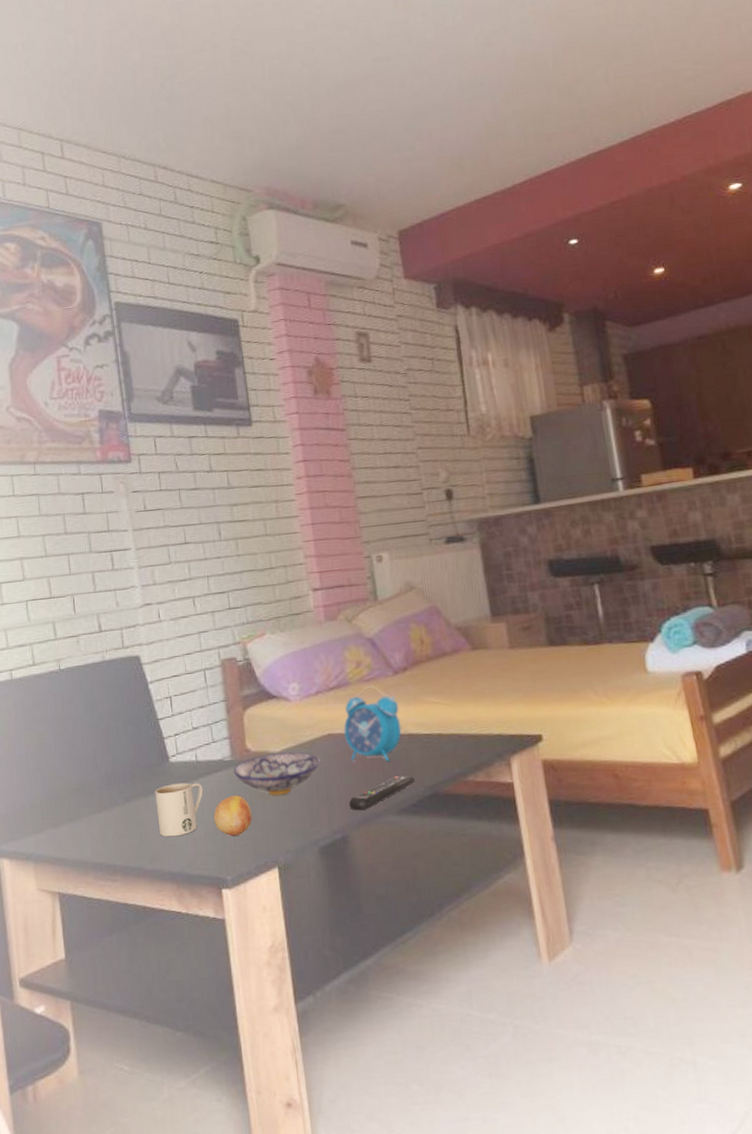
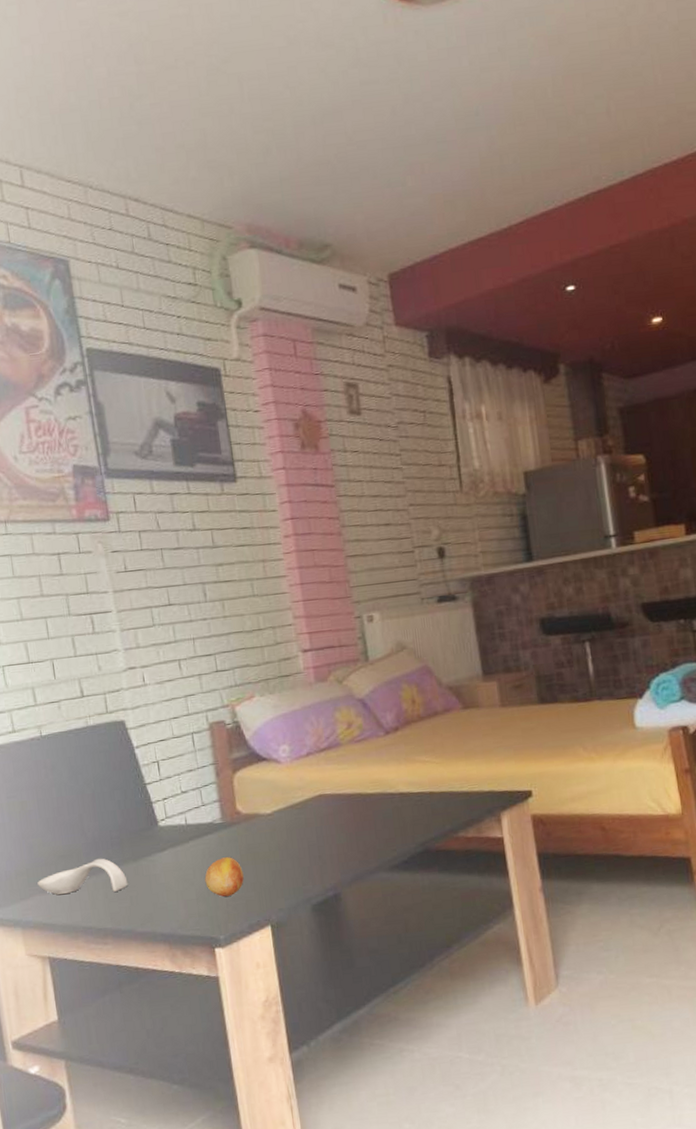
spoon rest: none [51,793,138,829] -> present [37,858,128,895]
mug: present [155,782,204,837] -> none [144,846,194,900]
bowl: present [233,751,321,796] -> none [224,813,312,857]
alarm clock: present [343,685,402,762] -> none [334,745,393,821]
remote control: present [349,776,415,811] -> none [341,833,406,869]

